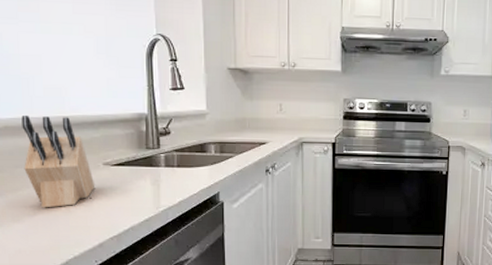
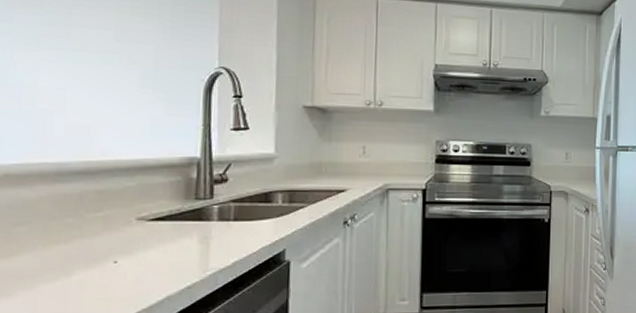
knife block: present [21,114,95,208] -> none [25,159,124,277]

